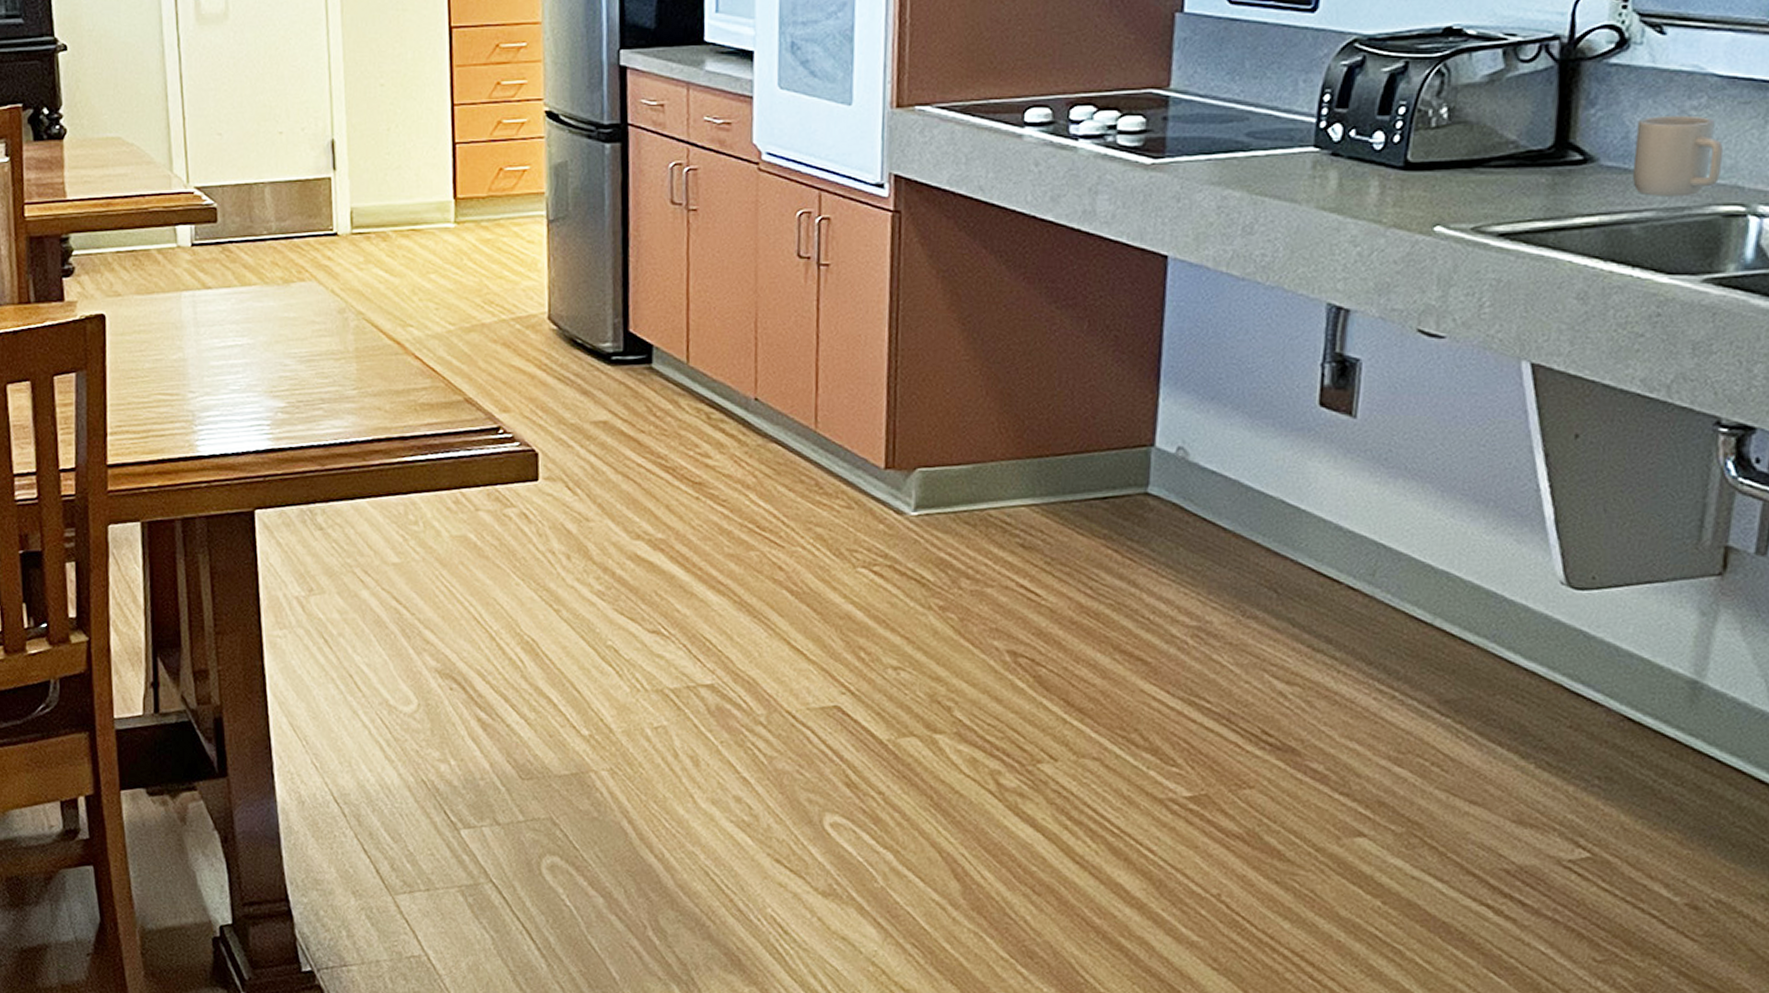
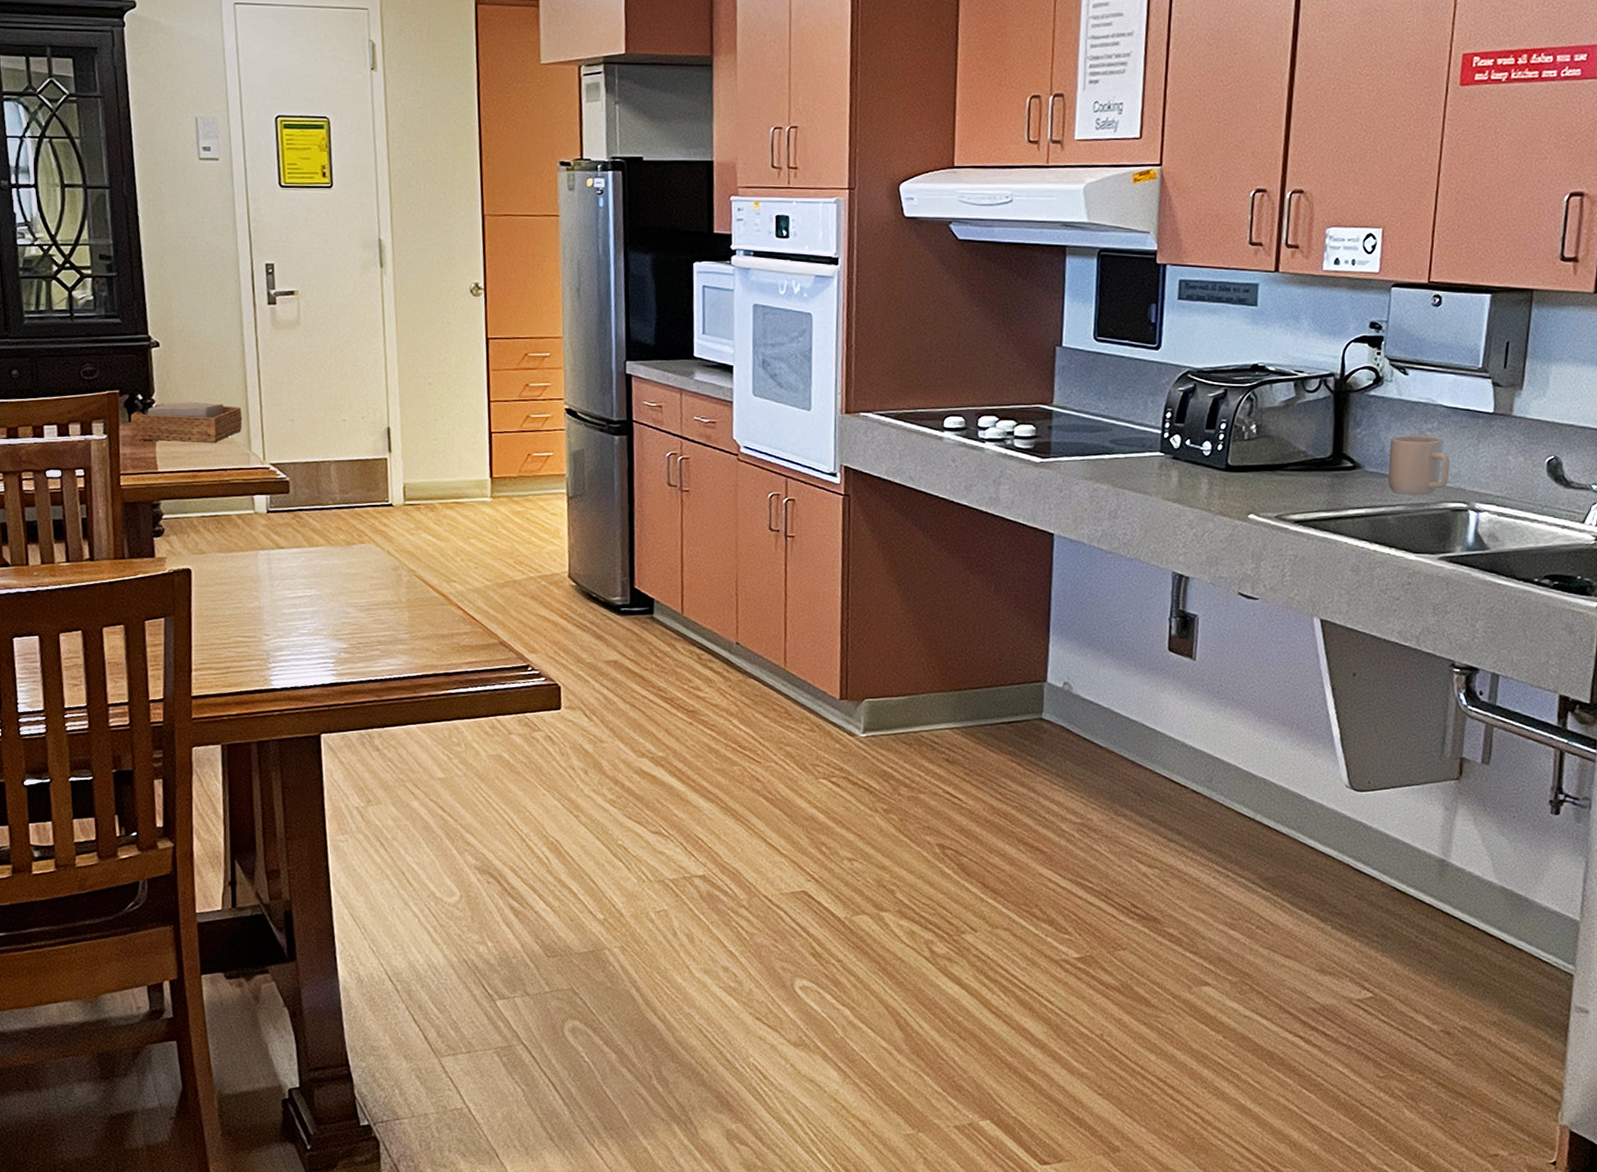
napkin holder: none [36,115,163,165] -> present [131,401,243,443]

